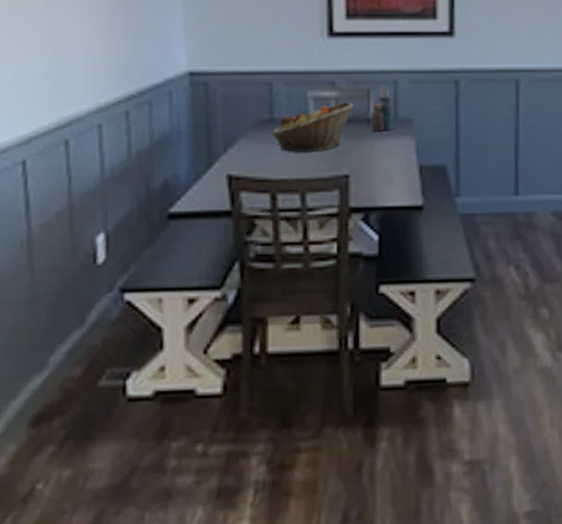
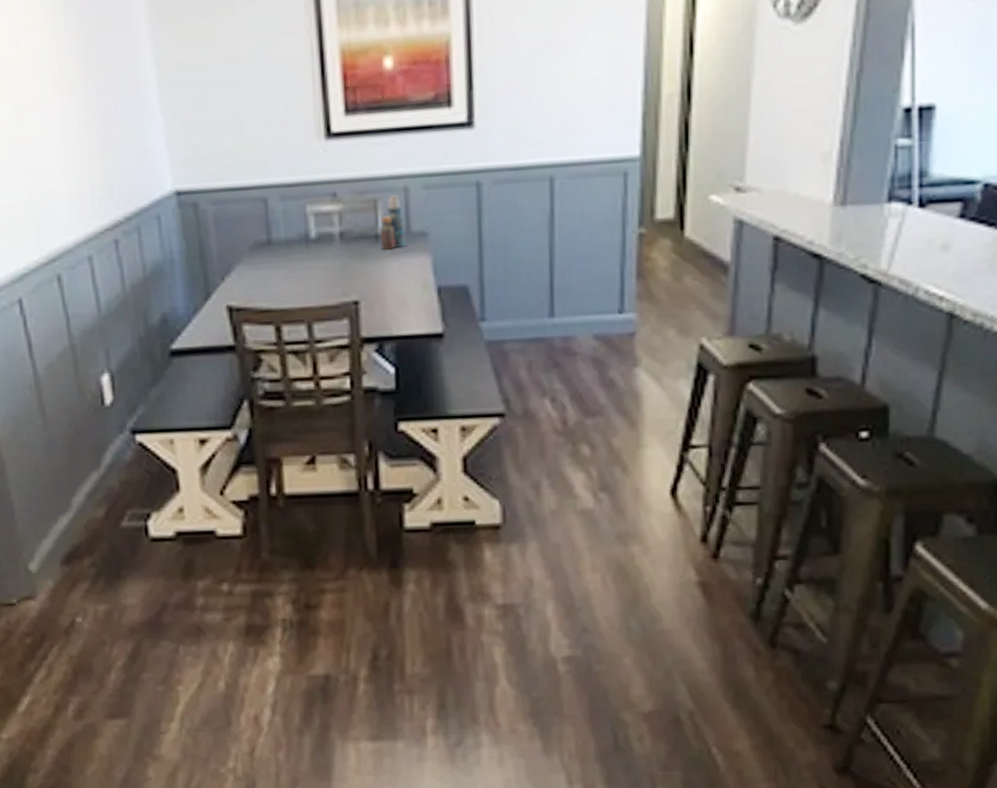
fruit basket: present [271,101,354,153] -> none [270,215,360,278]

